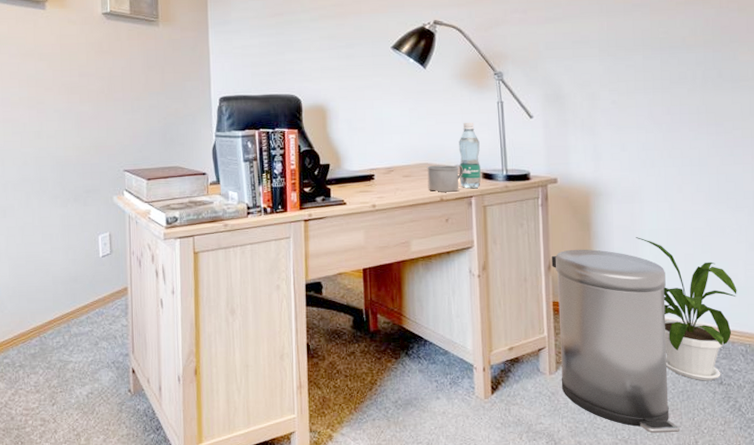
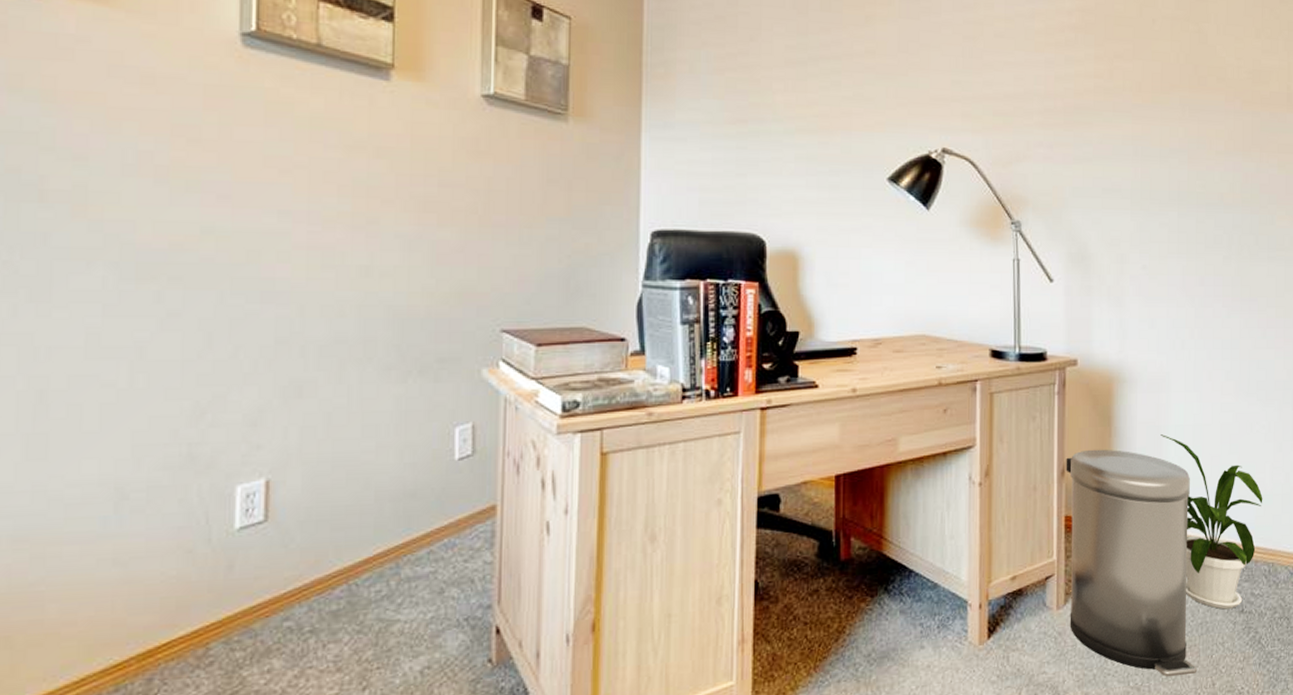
mug: present [426,164,463,192] -> none [923,338,968,374]
bottle: present [459,122,481,189] -> none [962,283,989,370]

